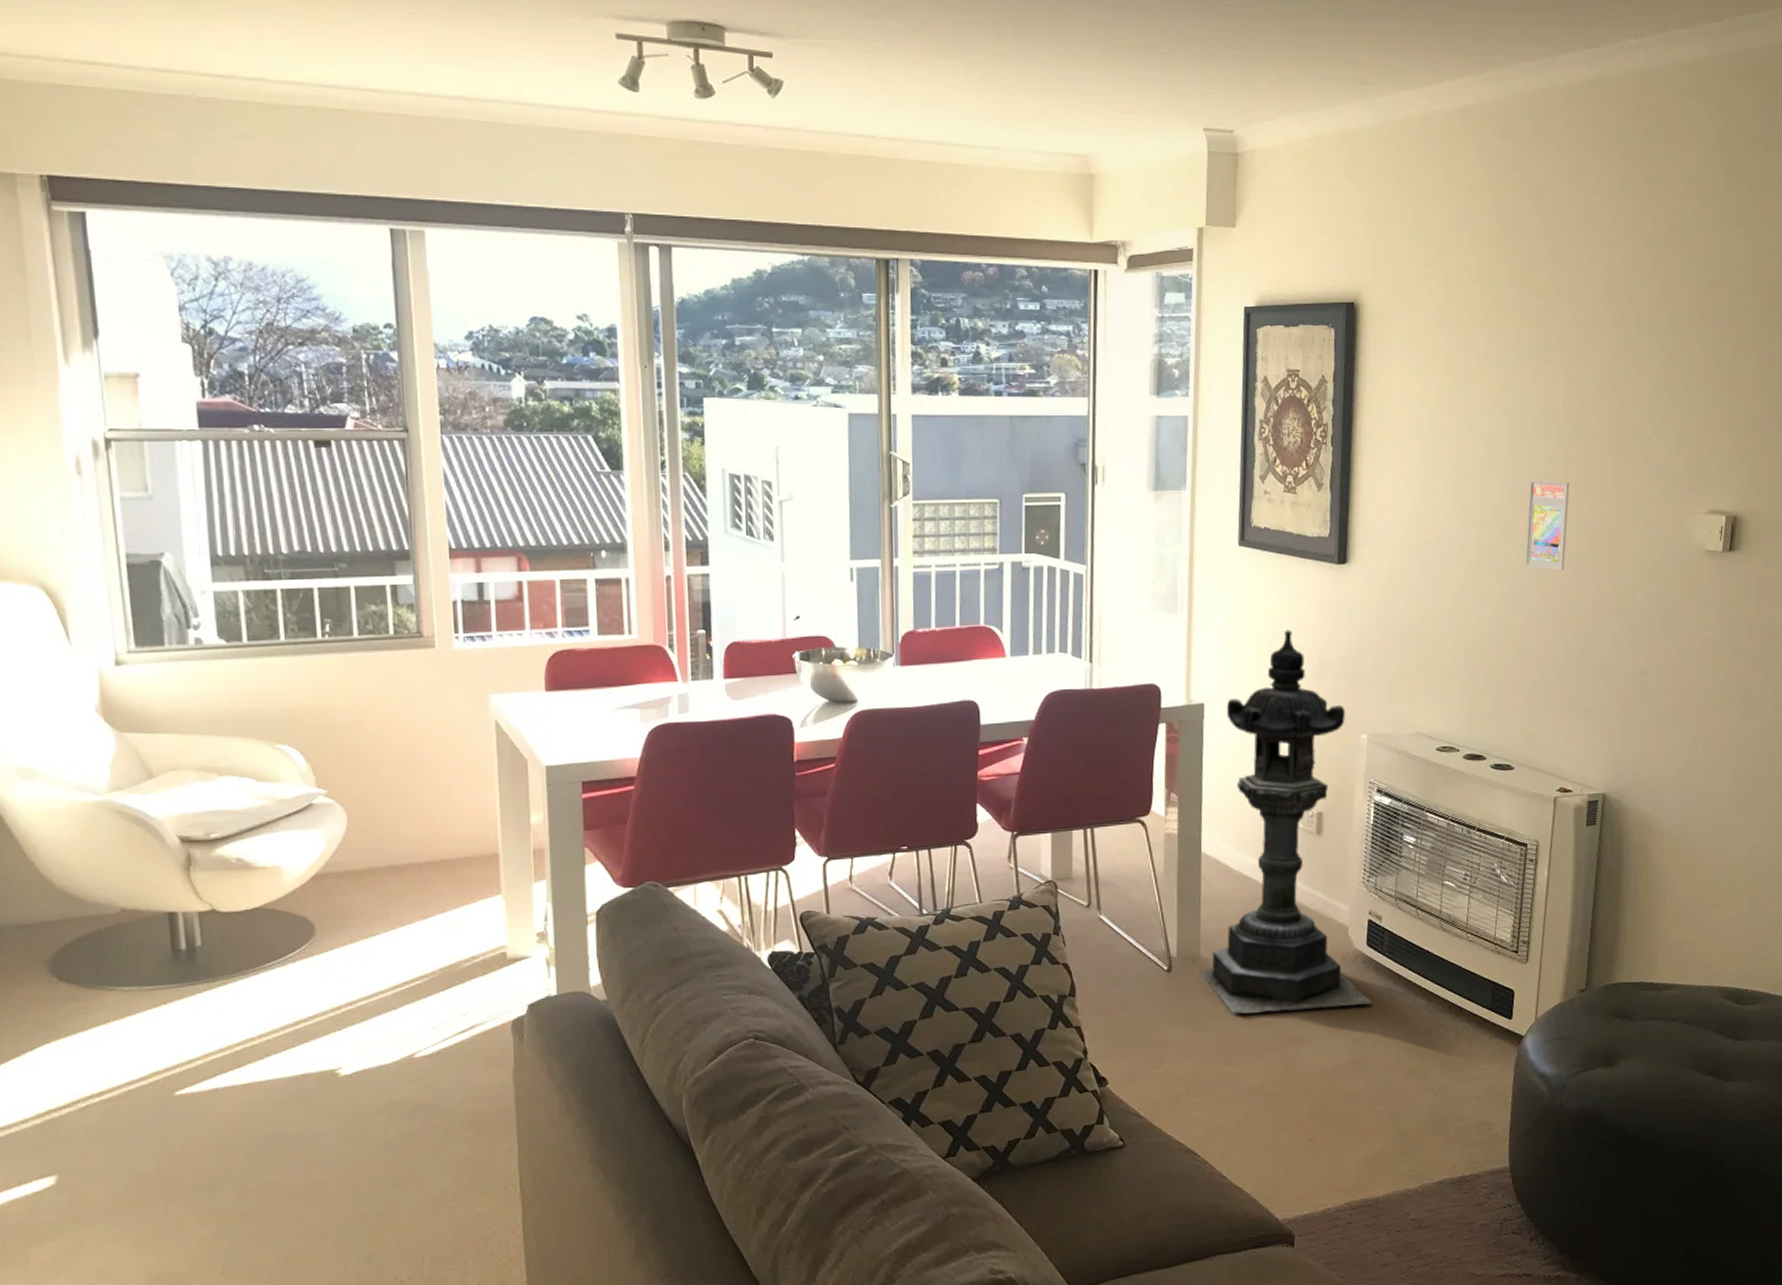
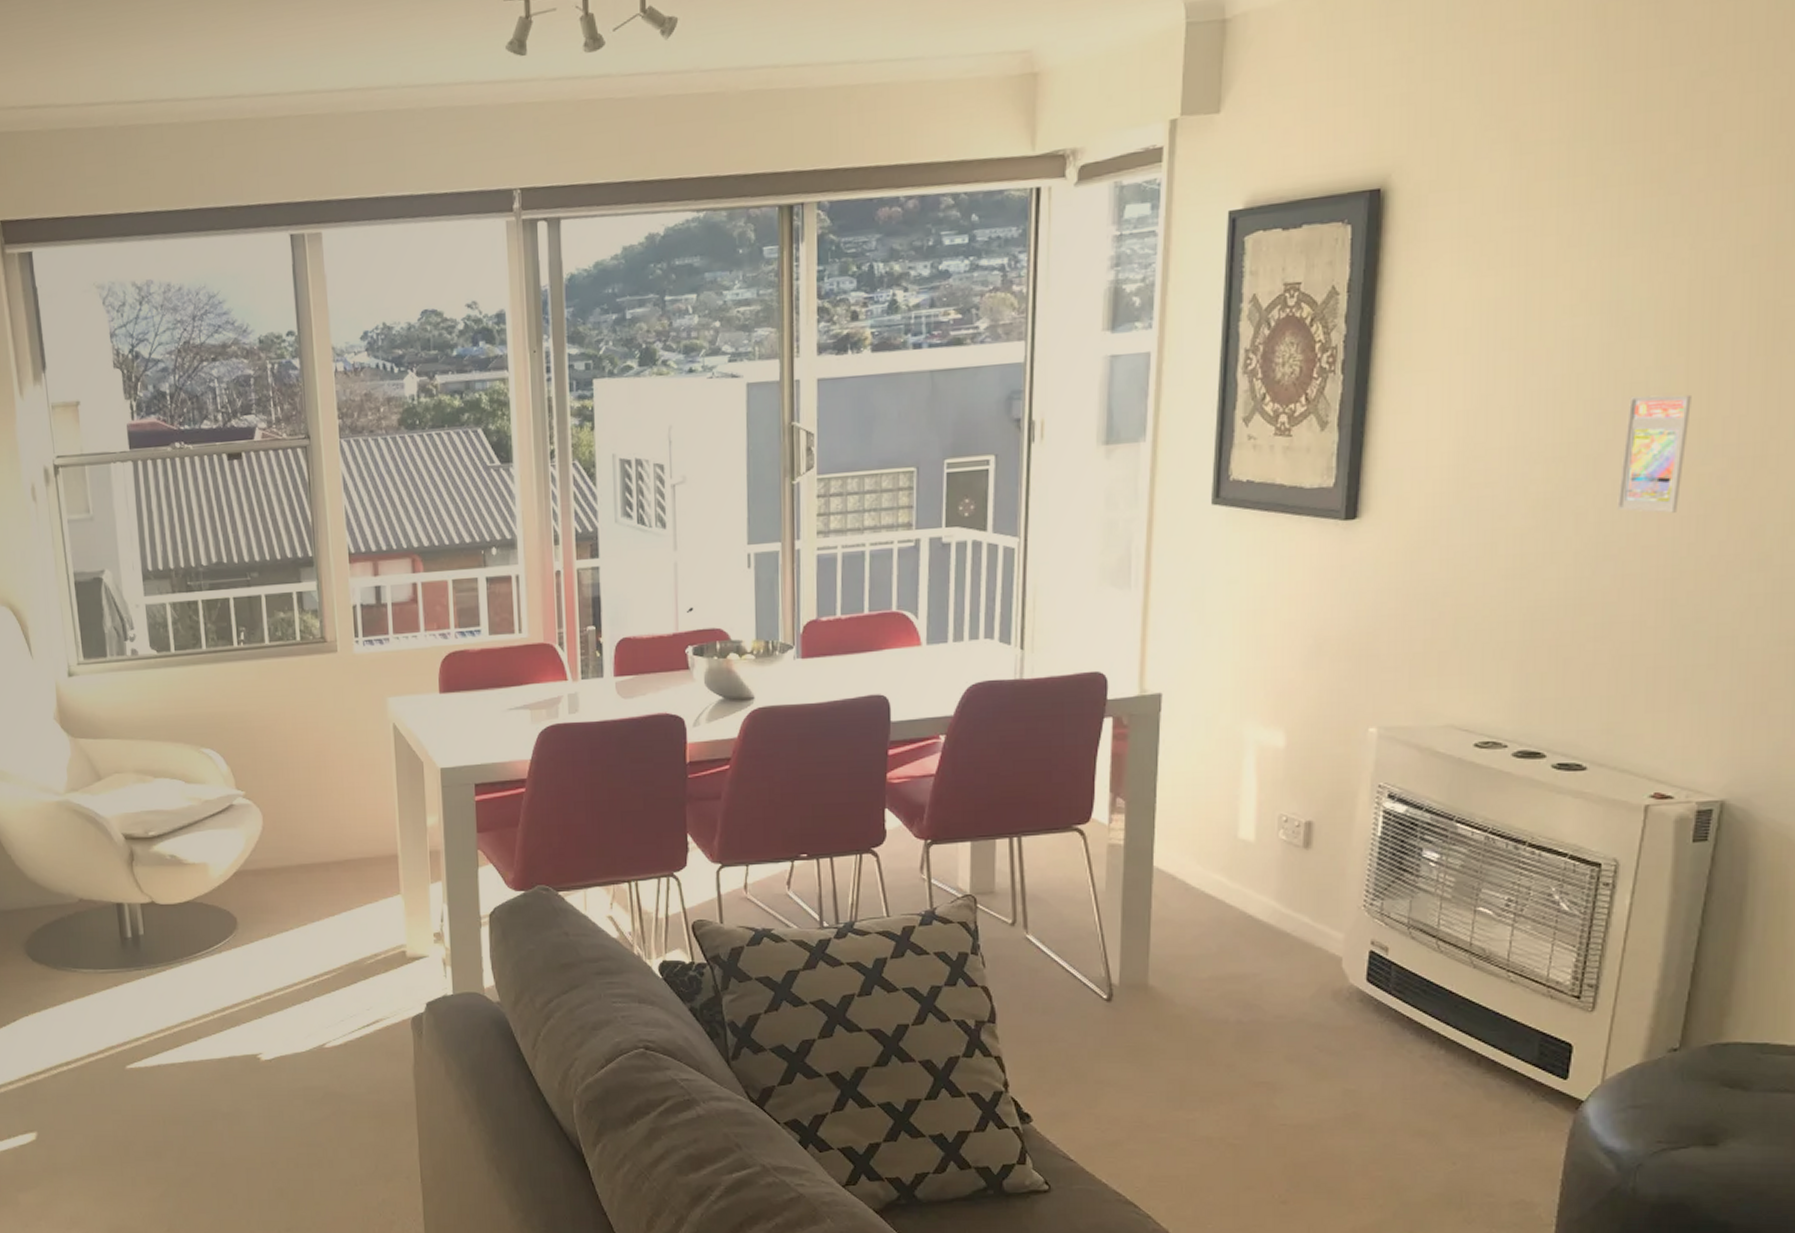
lantern: present [1190,630,1374,1014] -> none [1136,603,1373,1053]

